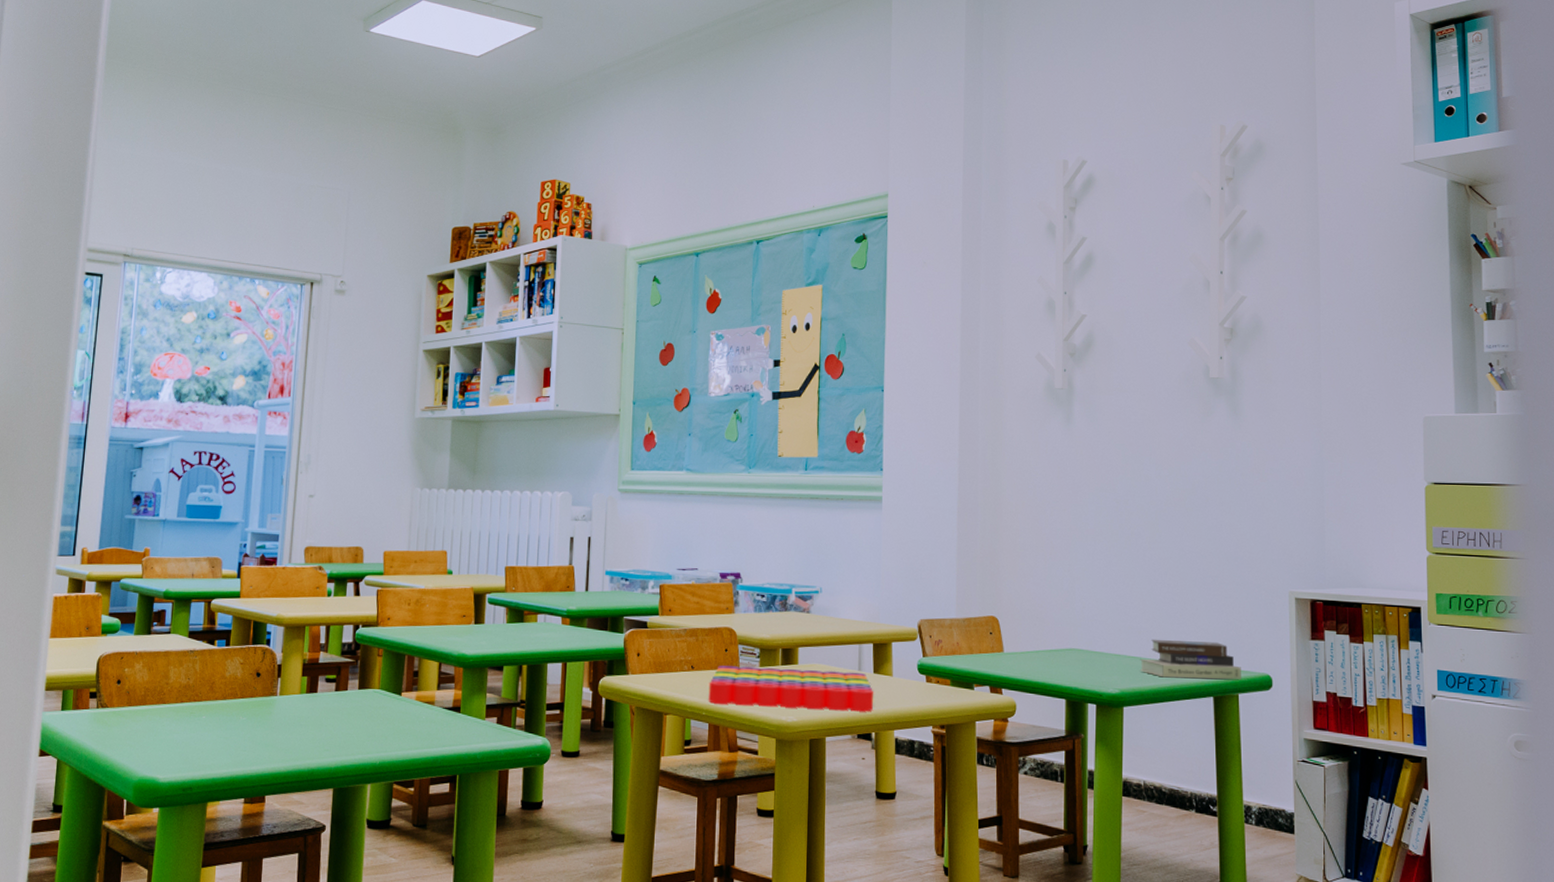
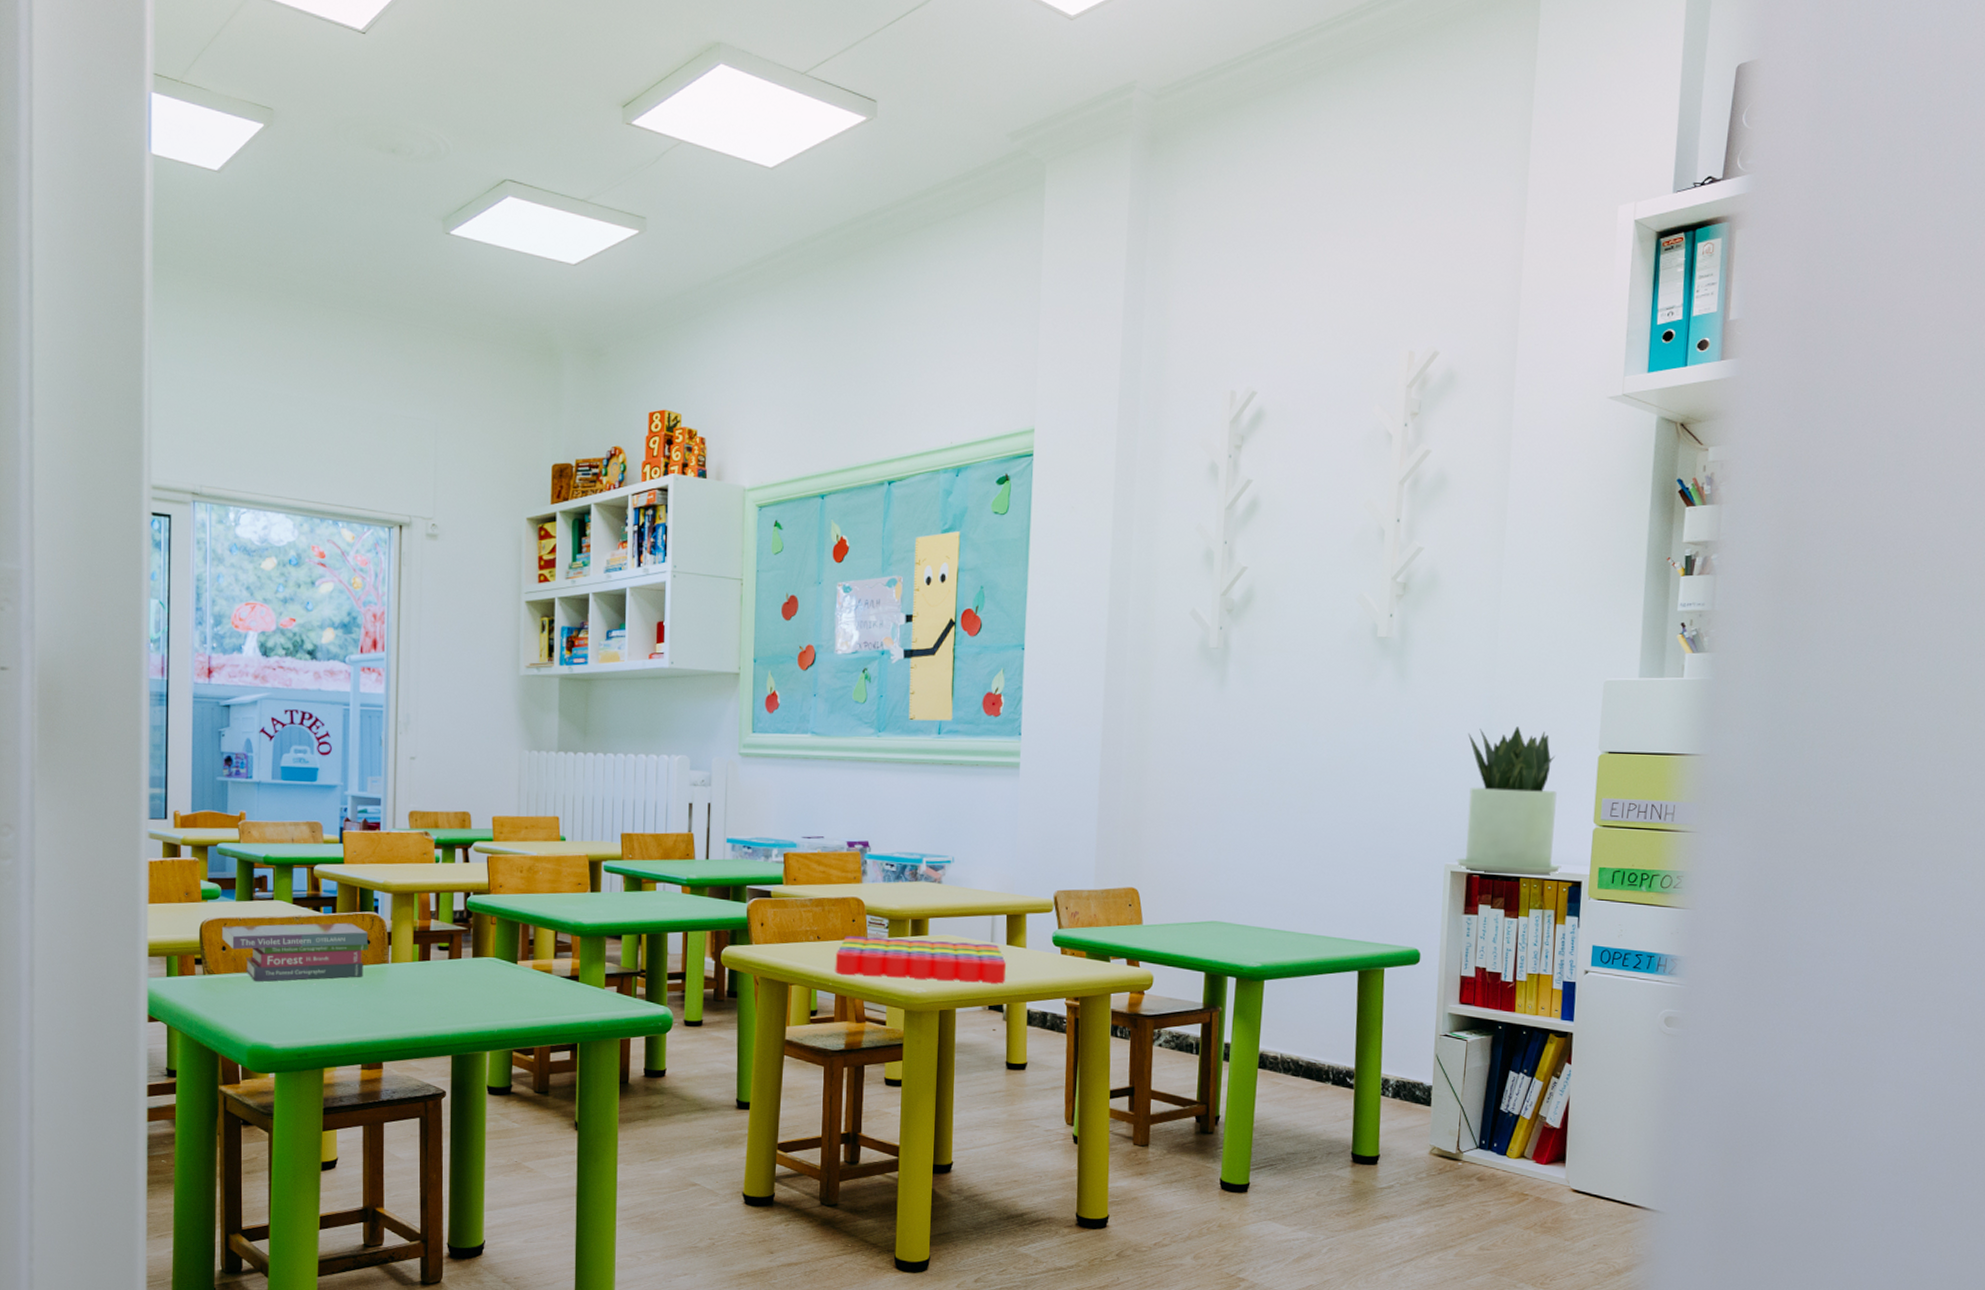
books: none [117,656,259,715] -> present [221,923,369,982]
books: present [1140,639,1241,680] -> none [1283,912,1389,954]
planter: none [1299,459,1400,601] -> present [1455,726,1561,875]

